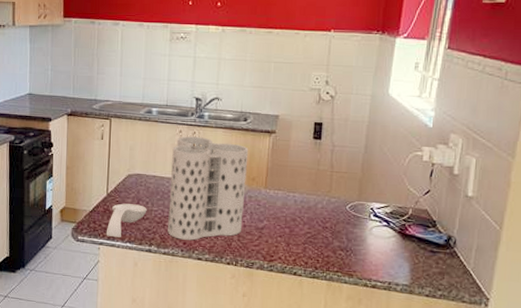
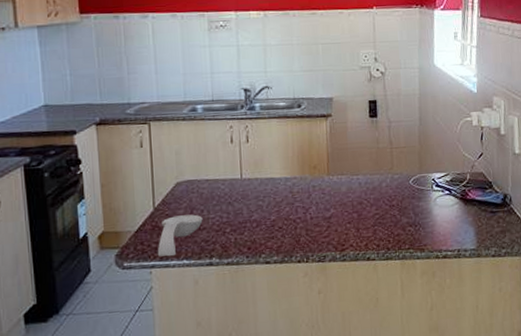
utensil holder: present [168,136,249,241] -> none [224,130,309,245]

